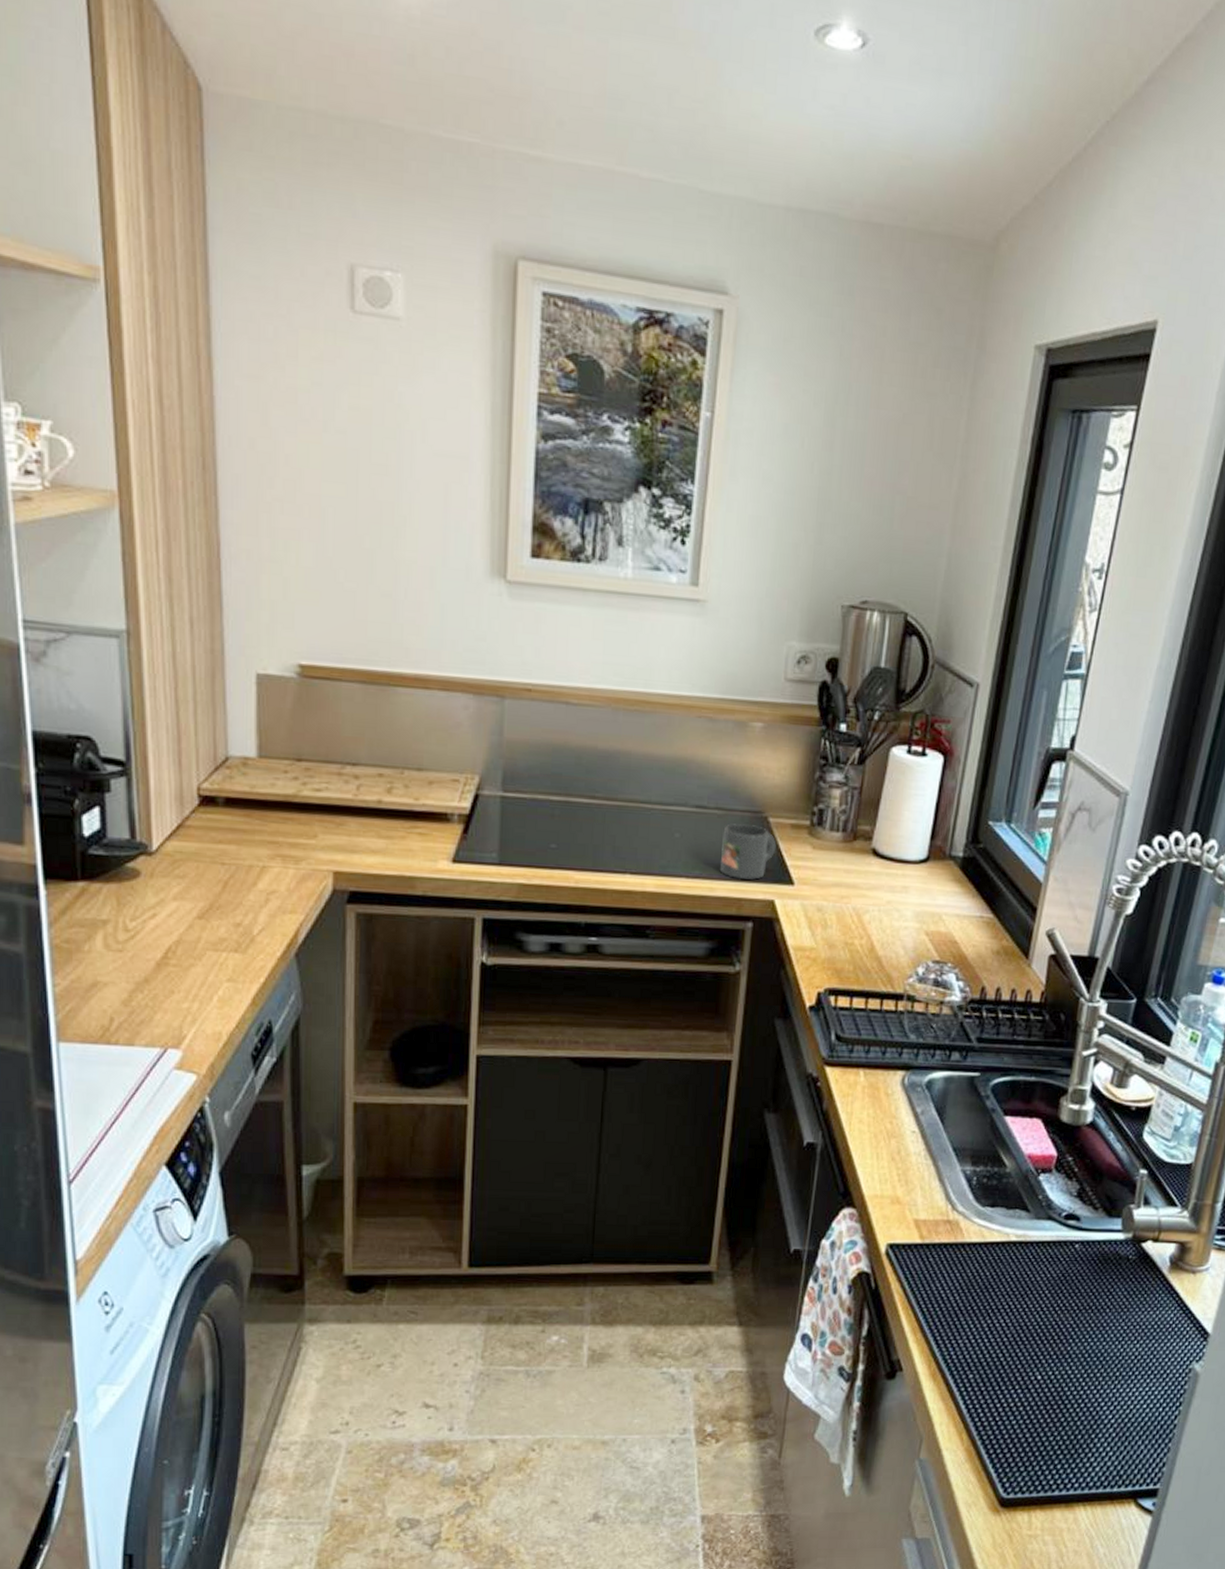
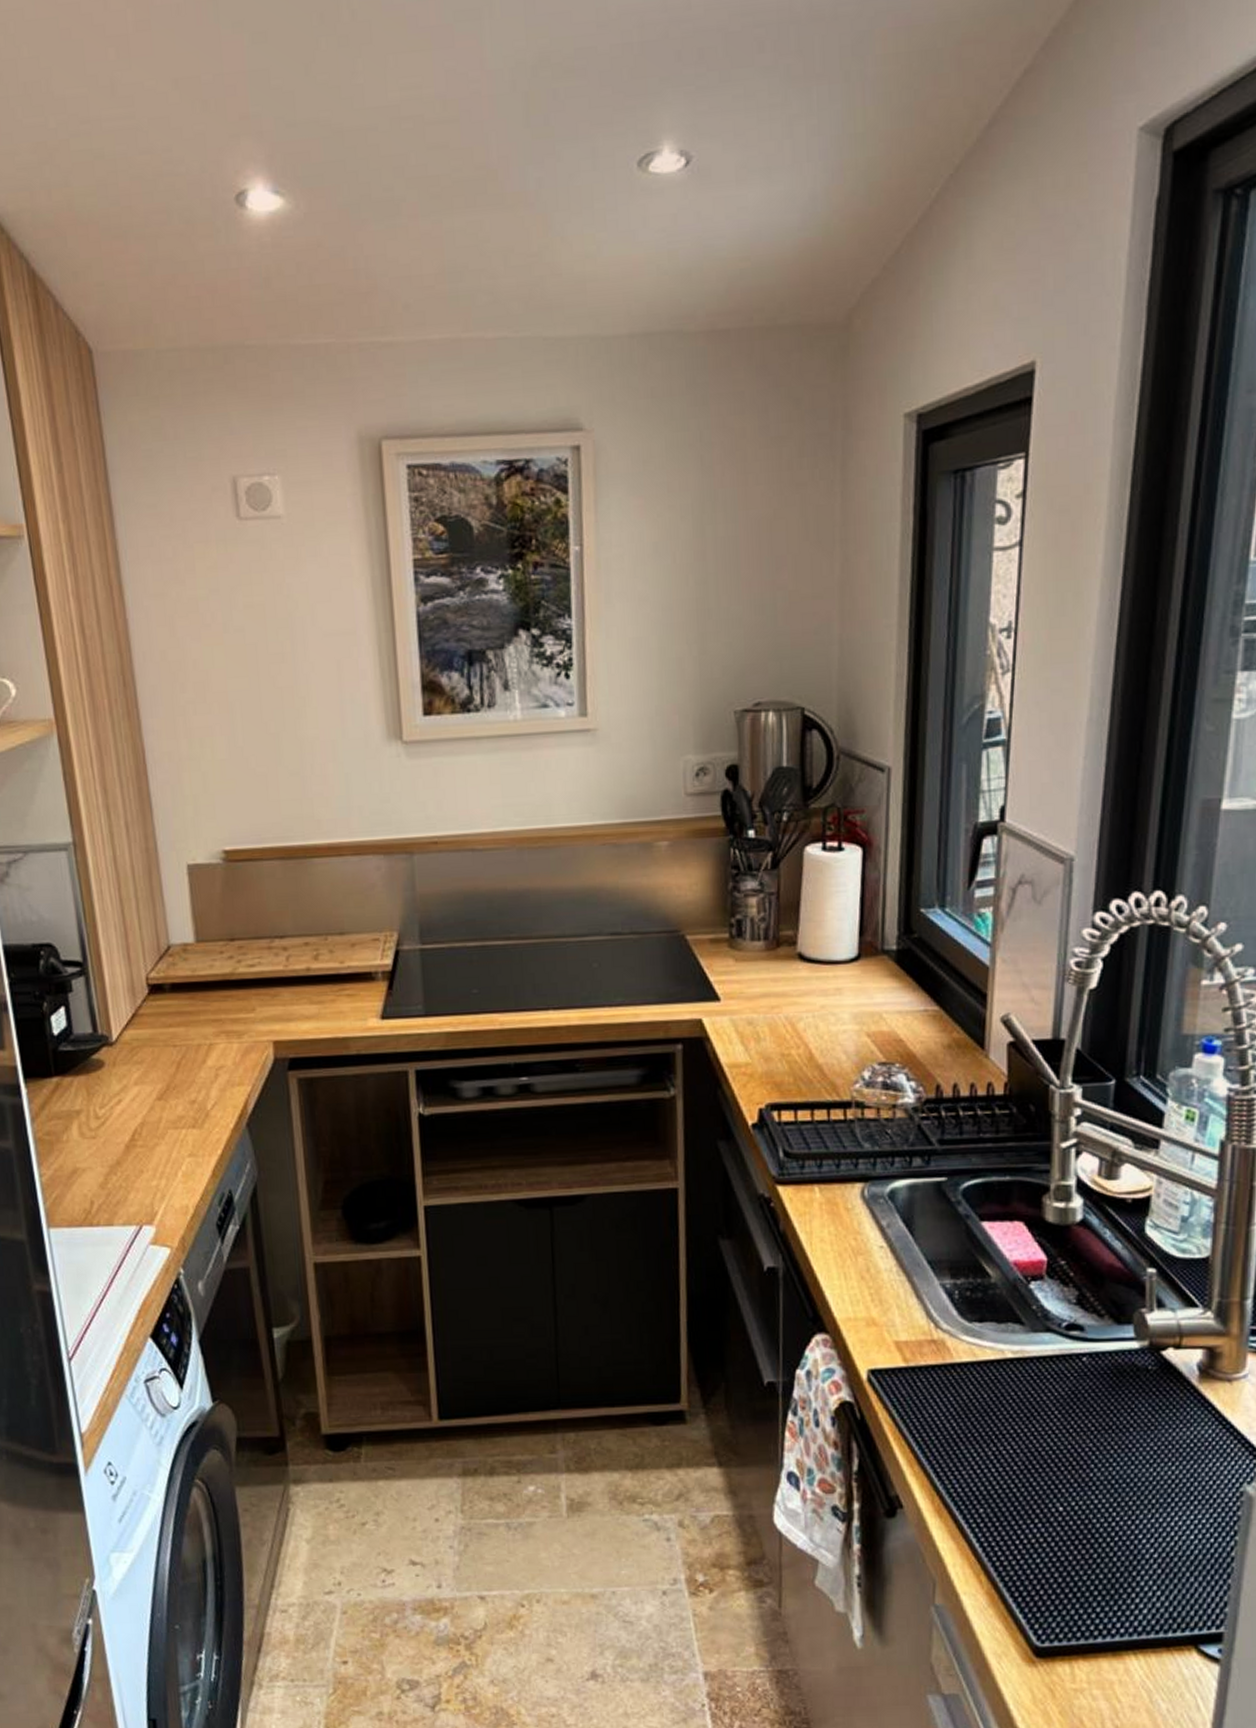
mug: present [719,824,777,880] -> none [641,945,698,1003]

